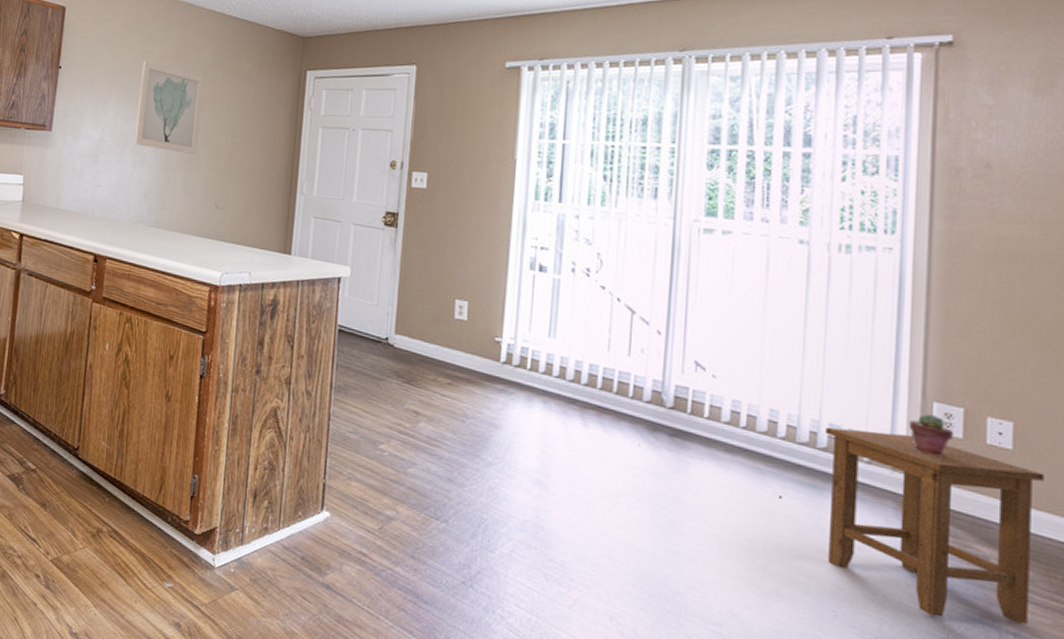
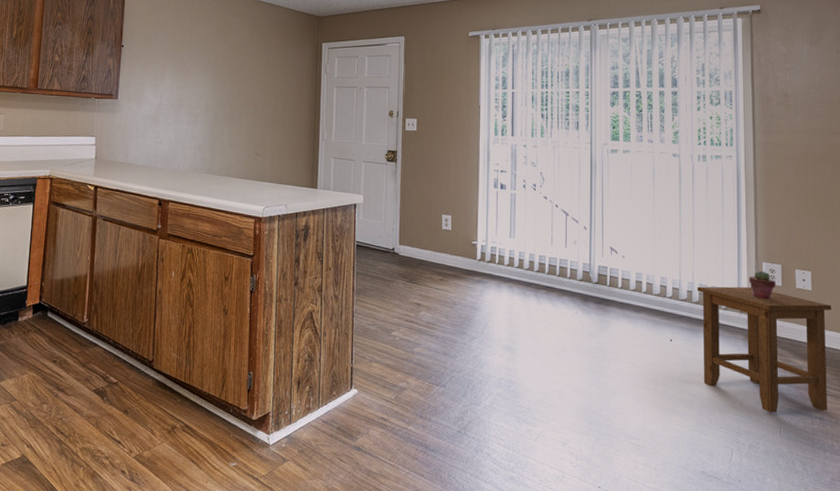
wall art: present [135,60,205,155] -> none [188,38,243,114]

